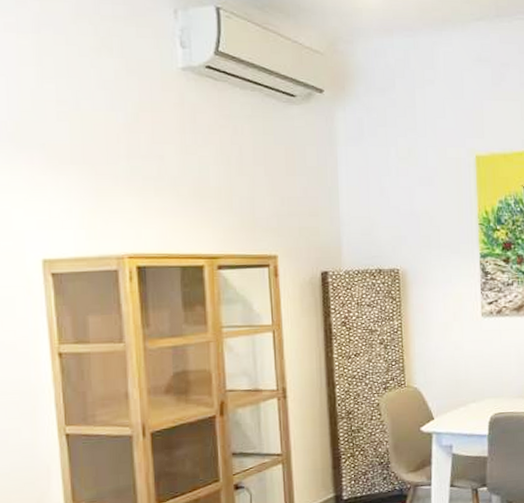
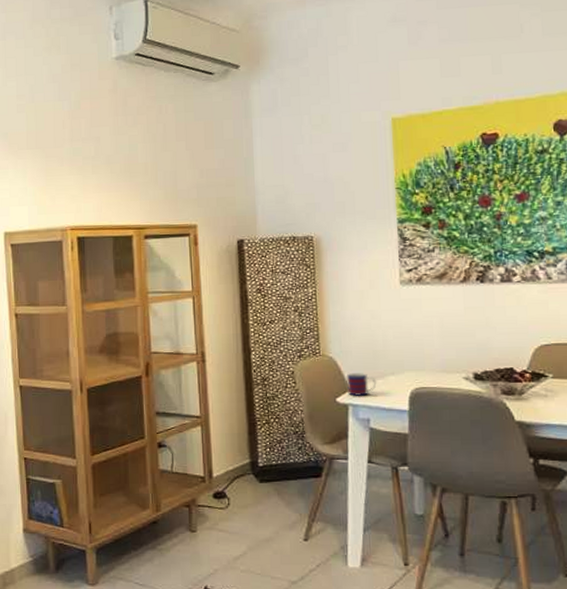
mug: none [430,402,459,425] -> present [346,373,377,397]

